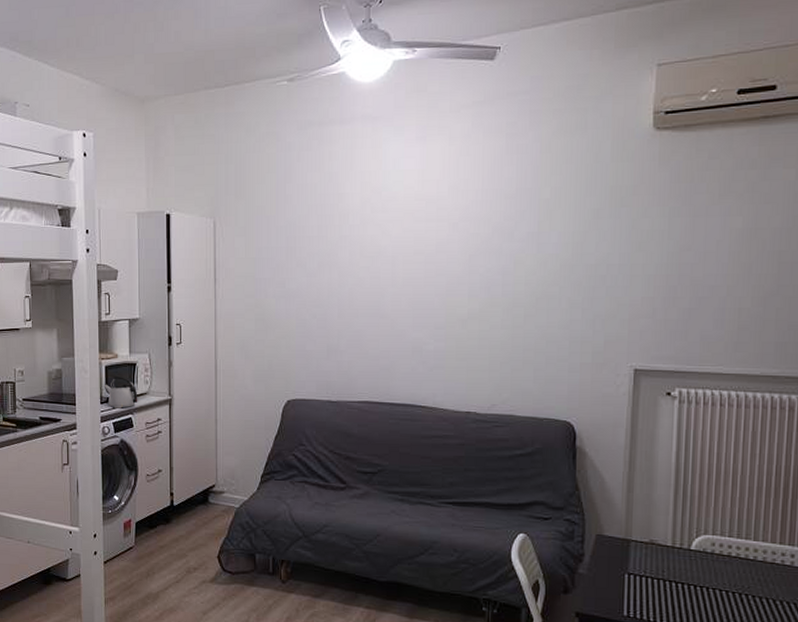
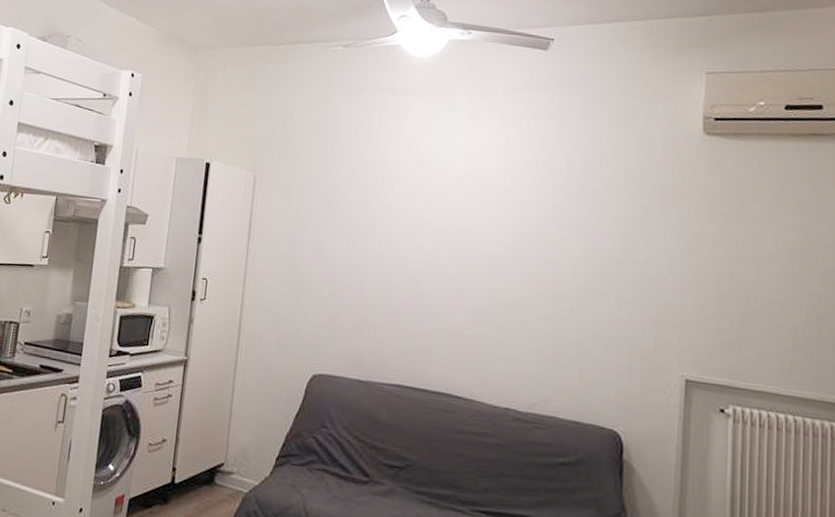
kettle: present [104,375,138,408] -> none [115,327,152,365]

